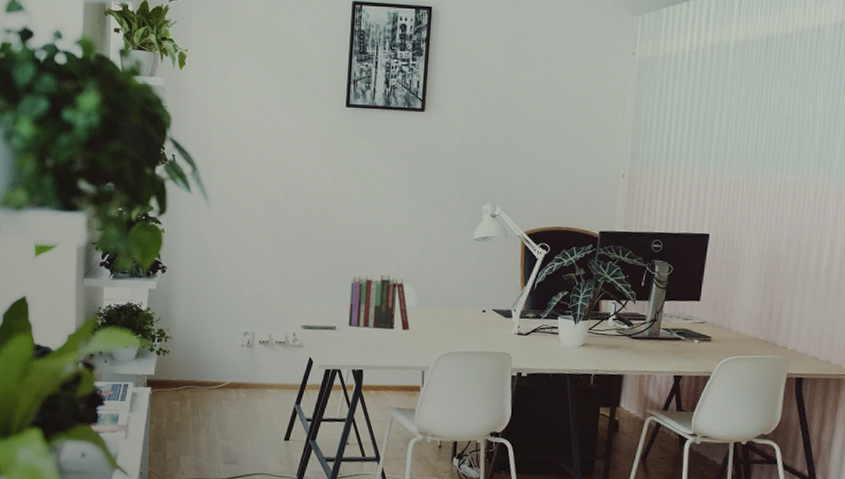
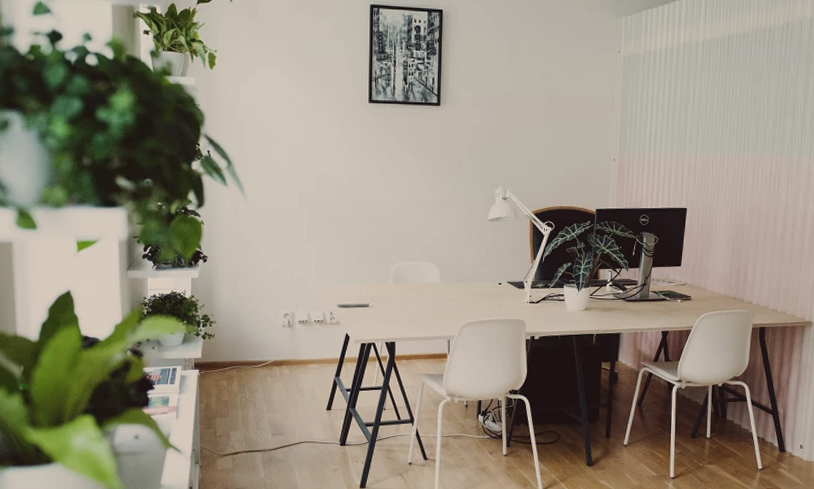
books: present [348,275,410,330] -> none [380,255,435,304]

